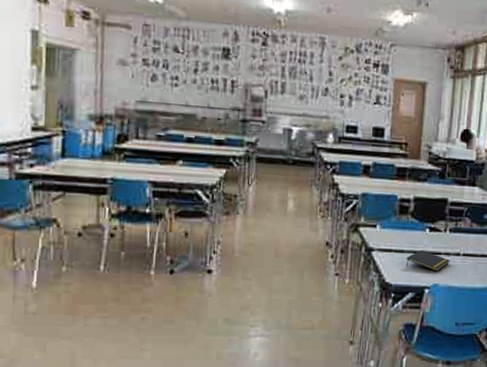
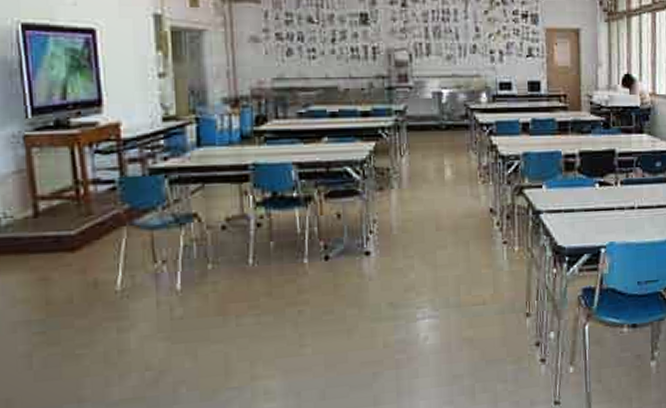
notepad: present [407,250,450,272] -> none [578,207,625,229]

